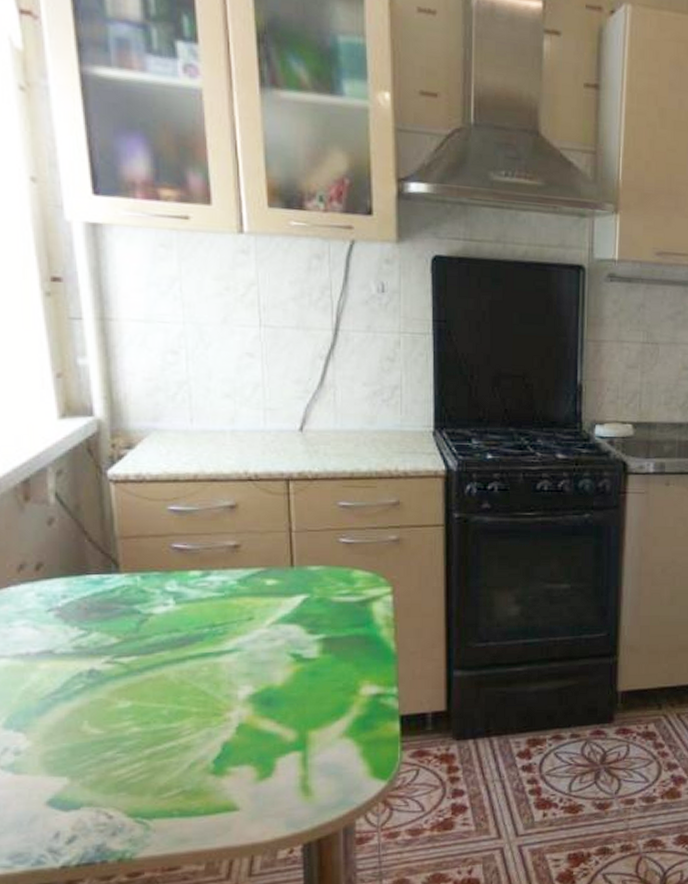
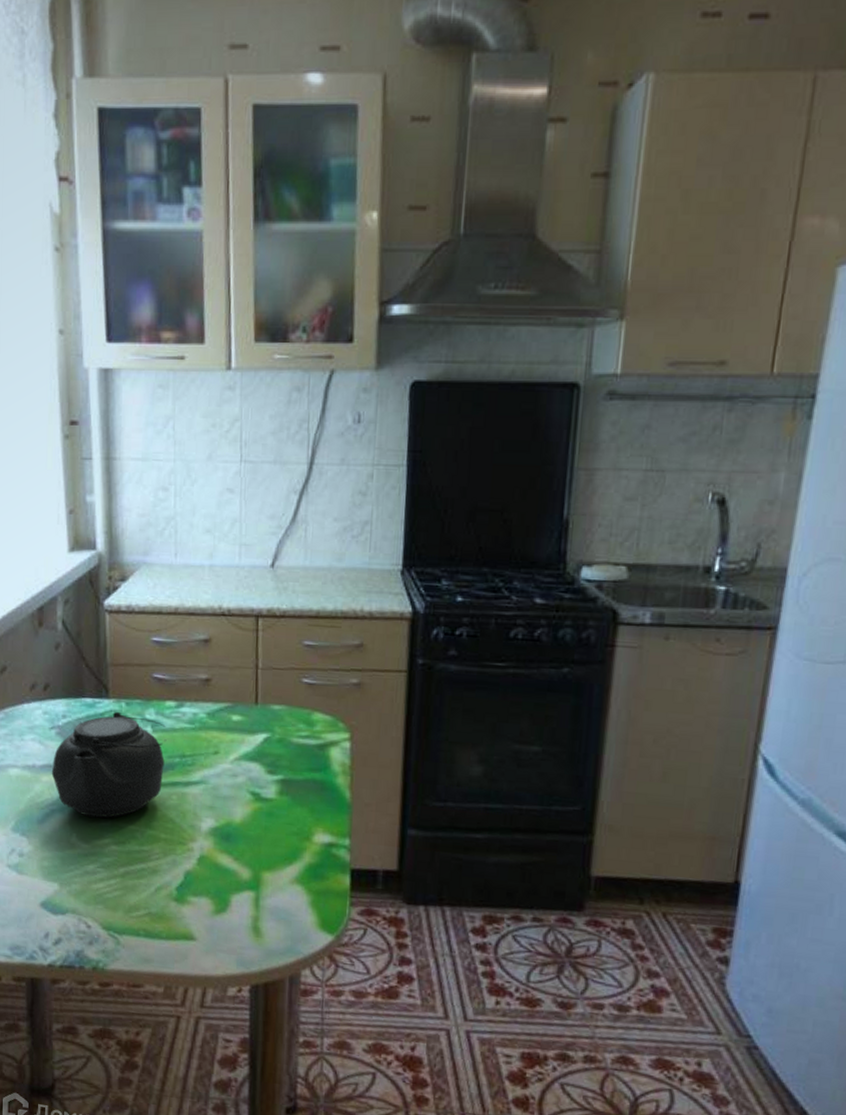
teapot: none [51,587,193,701] -> present [51,712,167,818]

